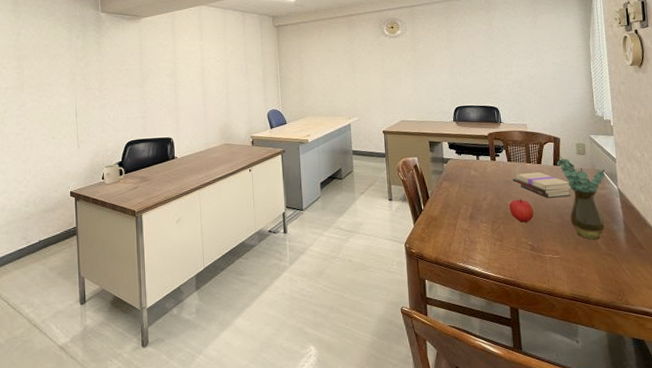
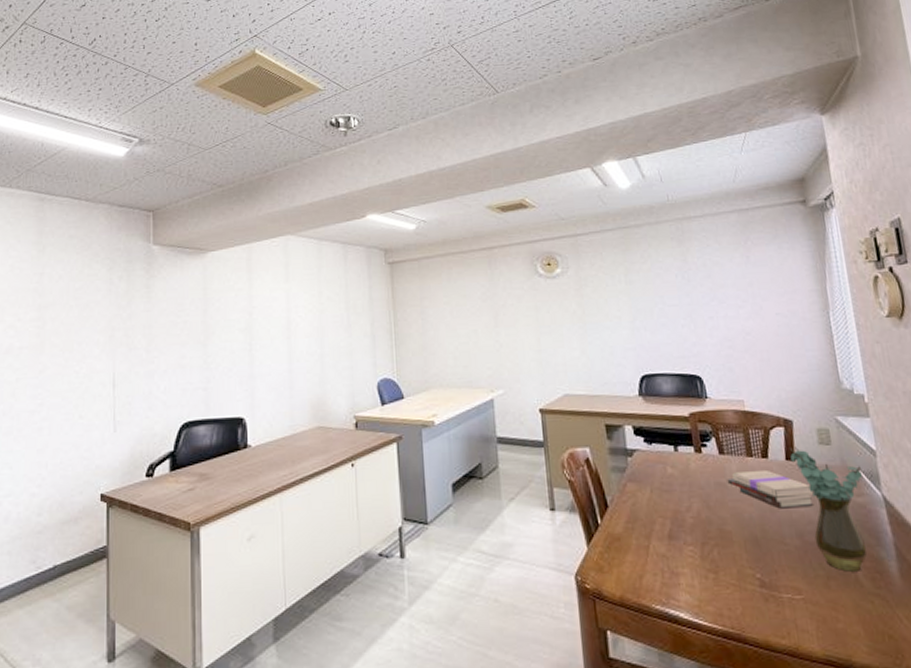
mug: present [103,164,125,185] -> none [147,454,178,485]
fruit: present [509,199,534,223] -> none [724,509,762,545]

